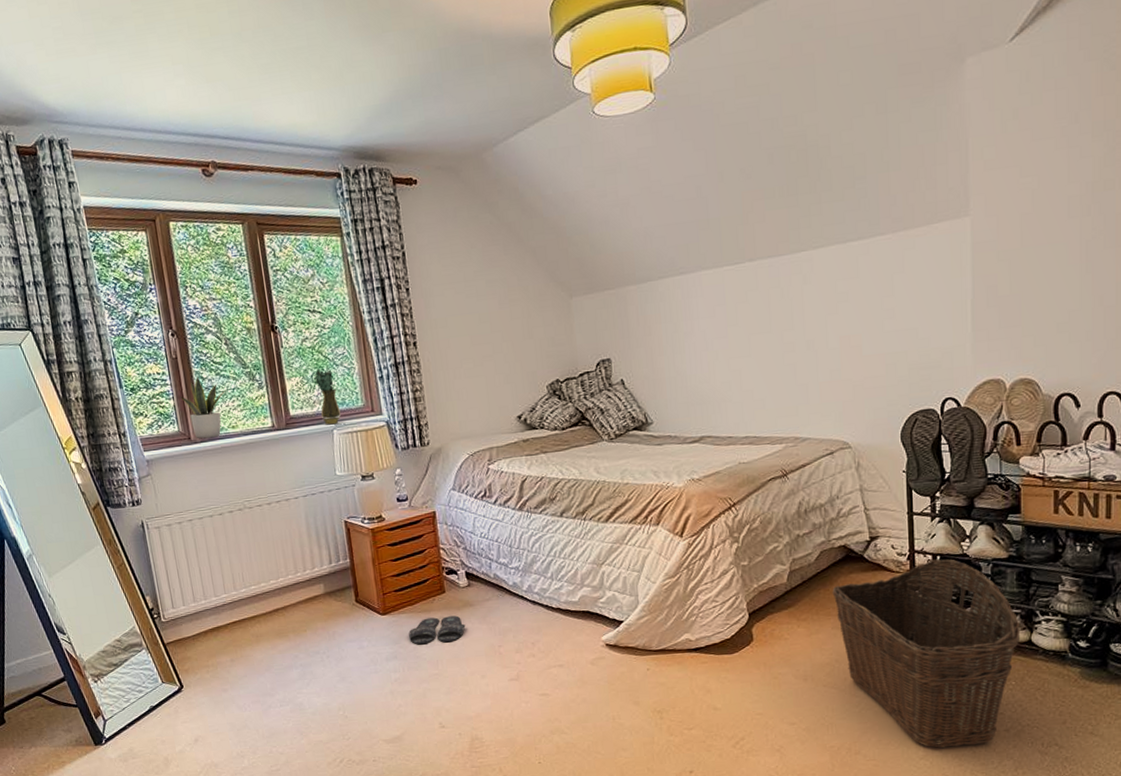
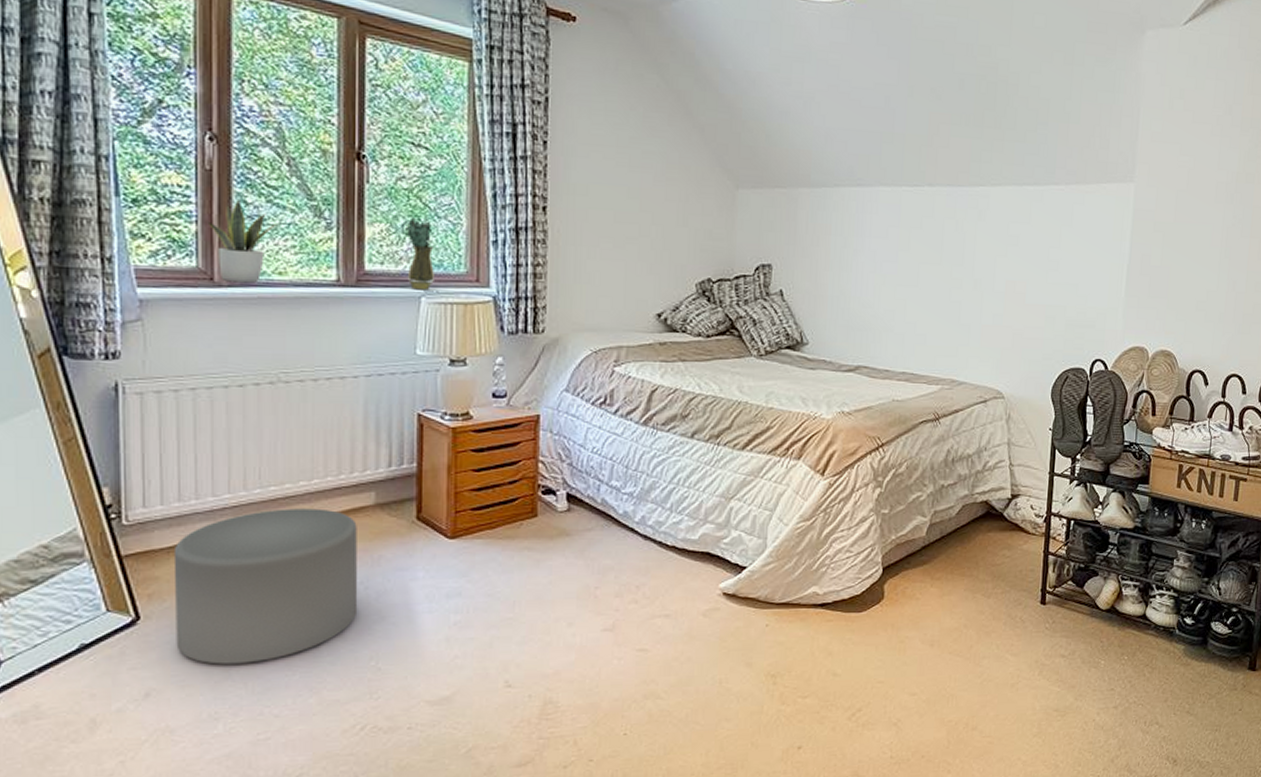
pouf: none [196,599,325,718] -> present [173,508,358,665]
slippers: present [408,615,466,645] -> none [482,546,557,580]
wicker basket: present [832,558,1021,749] -> none [969,523,1137,726]

